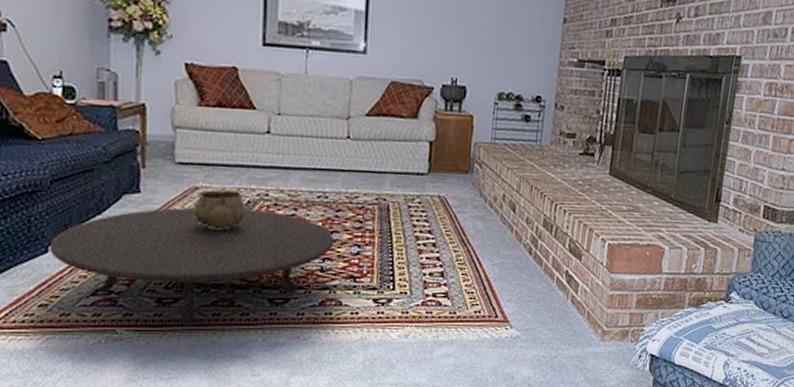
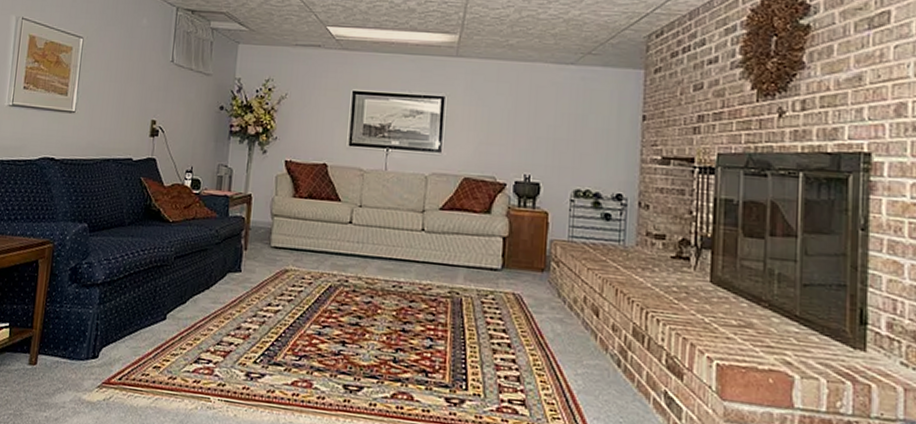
table: present [49,207,335,327] -> none [167,287,408,405]
decorative bowl: present [192,189,247,230] -> none [281,273,329,312]

